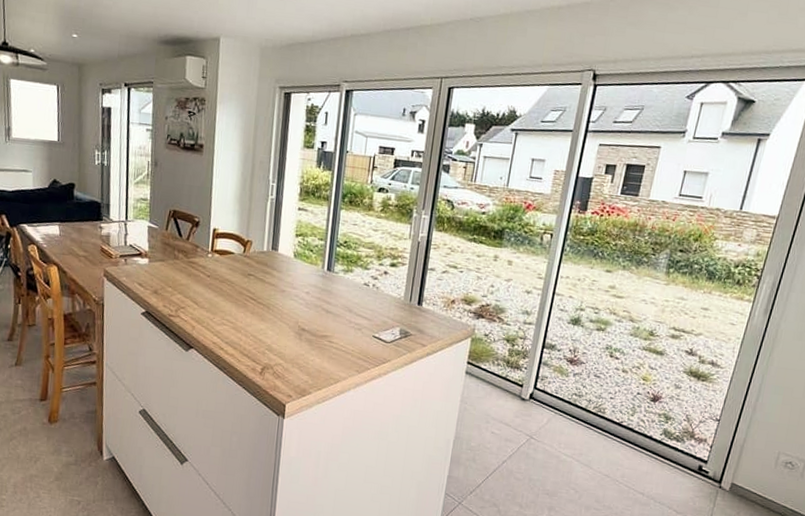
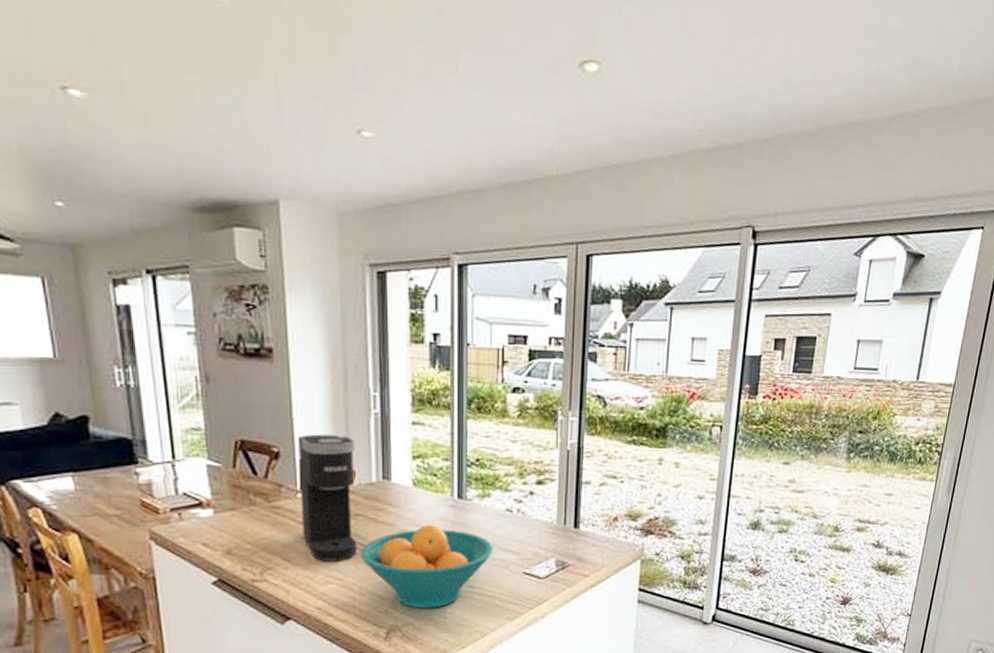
coffee maker: none [208,210,255,309] -> present [298,434,357,561]
fruit bowl: none [249,288,351,355] -> present [360,525,494,609]

